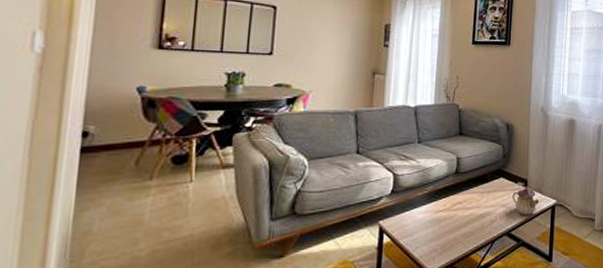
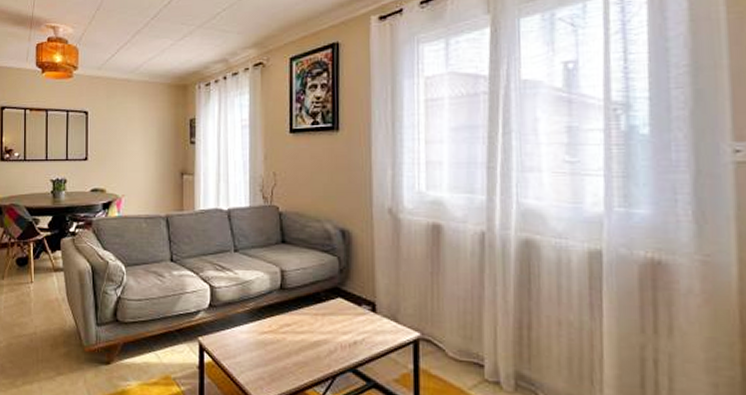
teapot: present [512,186,539,215] -> none [356,311,394,349]

